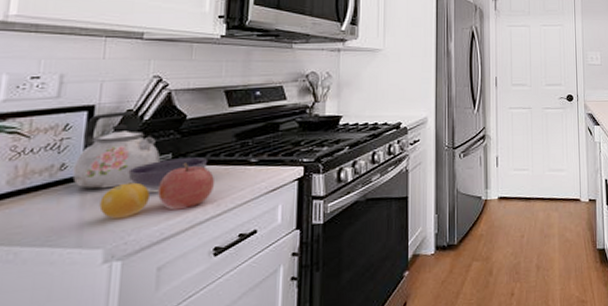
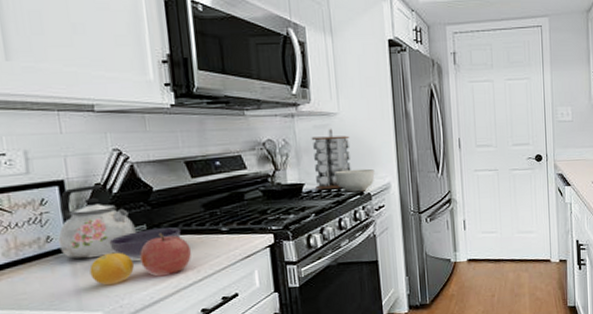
spice rack: none [353,63,392,123] -> present [311,128,352,190]
bowl: none [373,103,413,126] -> present [334,168,375,193]

